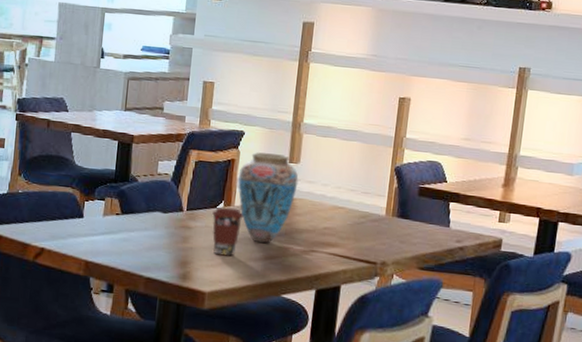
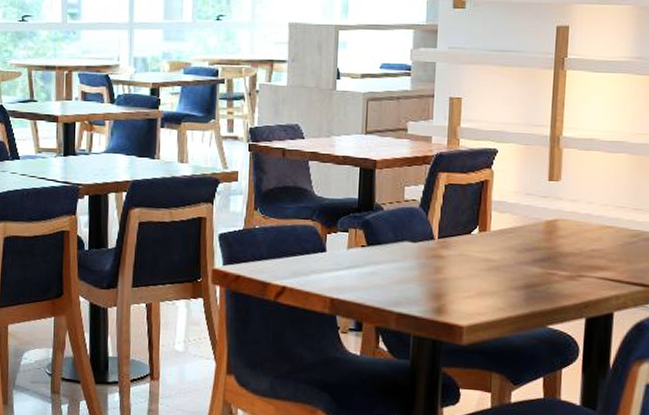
coffee cup: present [212,207,244,256] -> none [466,232,501,286]
vase: present [238,152,299,244] -> none [493,171,560,271]

